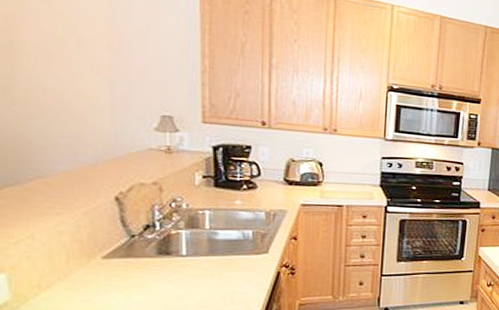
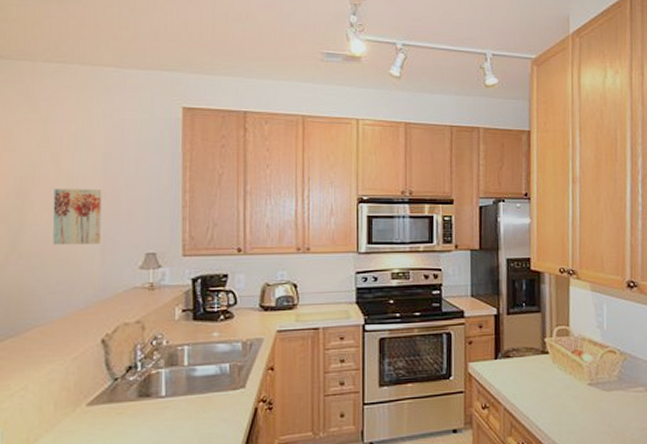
wall art: none [49,33,108,100] -> present [52,188,102,245]

